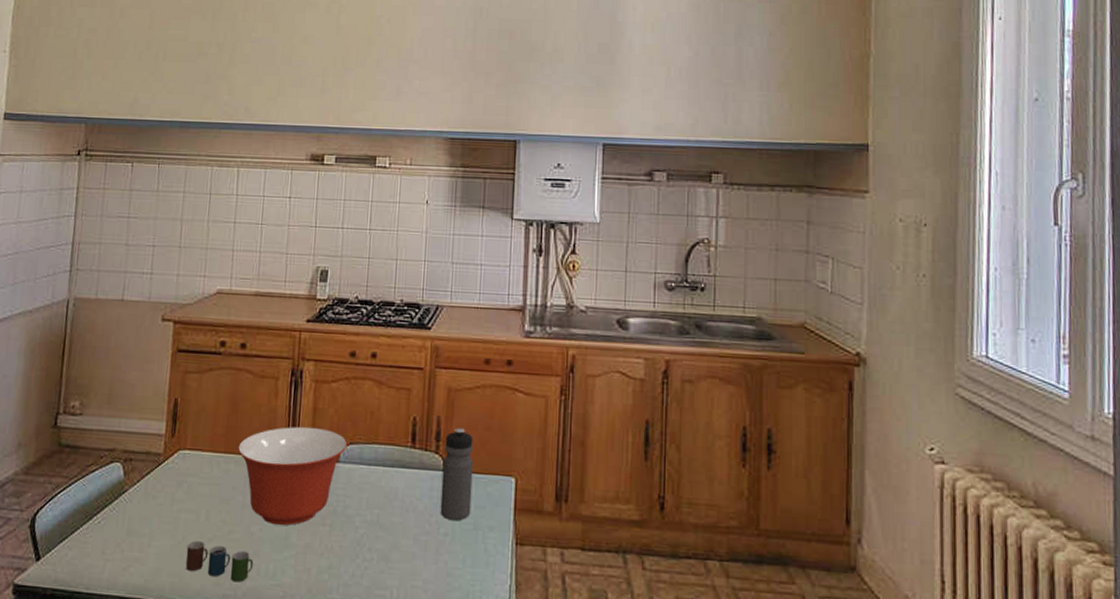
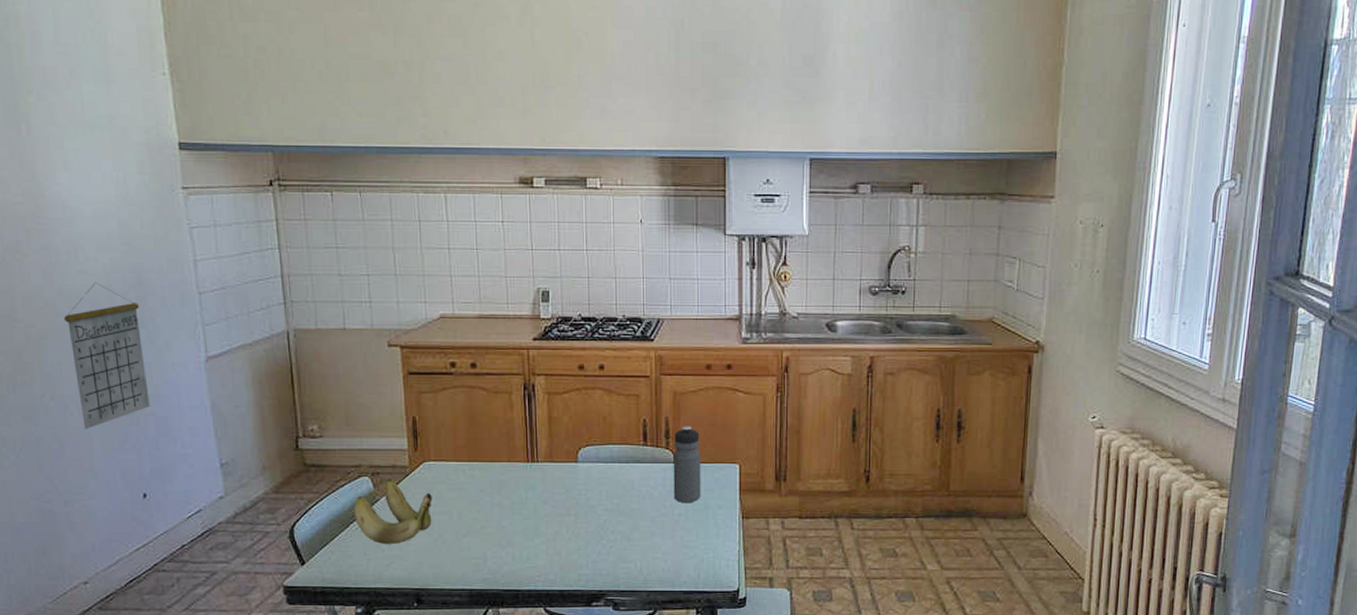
banana: none [99,466,182,544] -> present [354,478,433,544]
cup: present [185,541,254,583] -> none [444,537,508,568]
mixing bowl: present [237,426,348,525] -> none [479,434,584,518]

